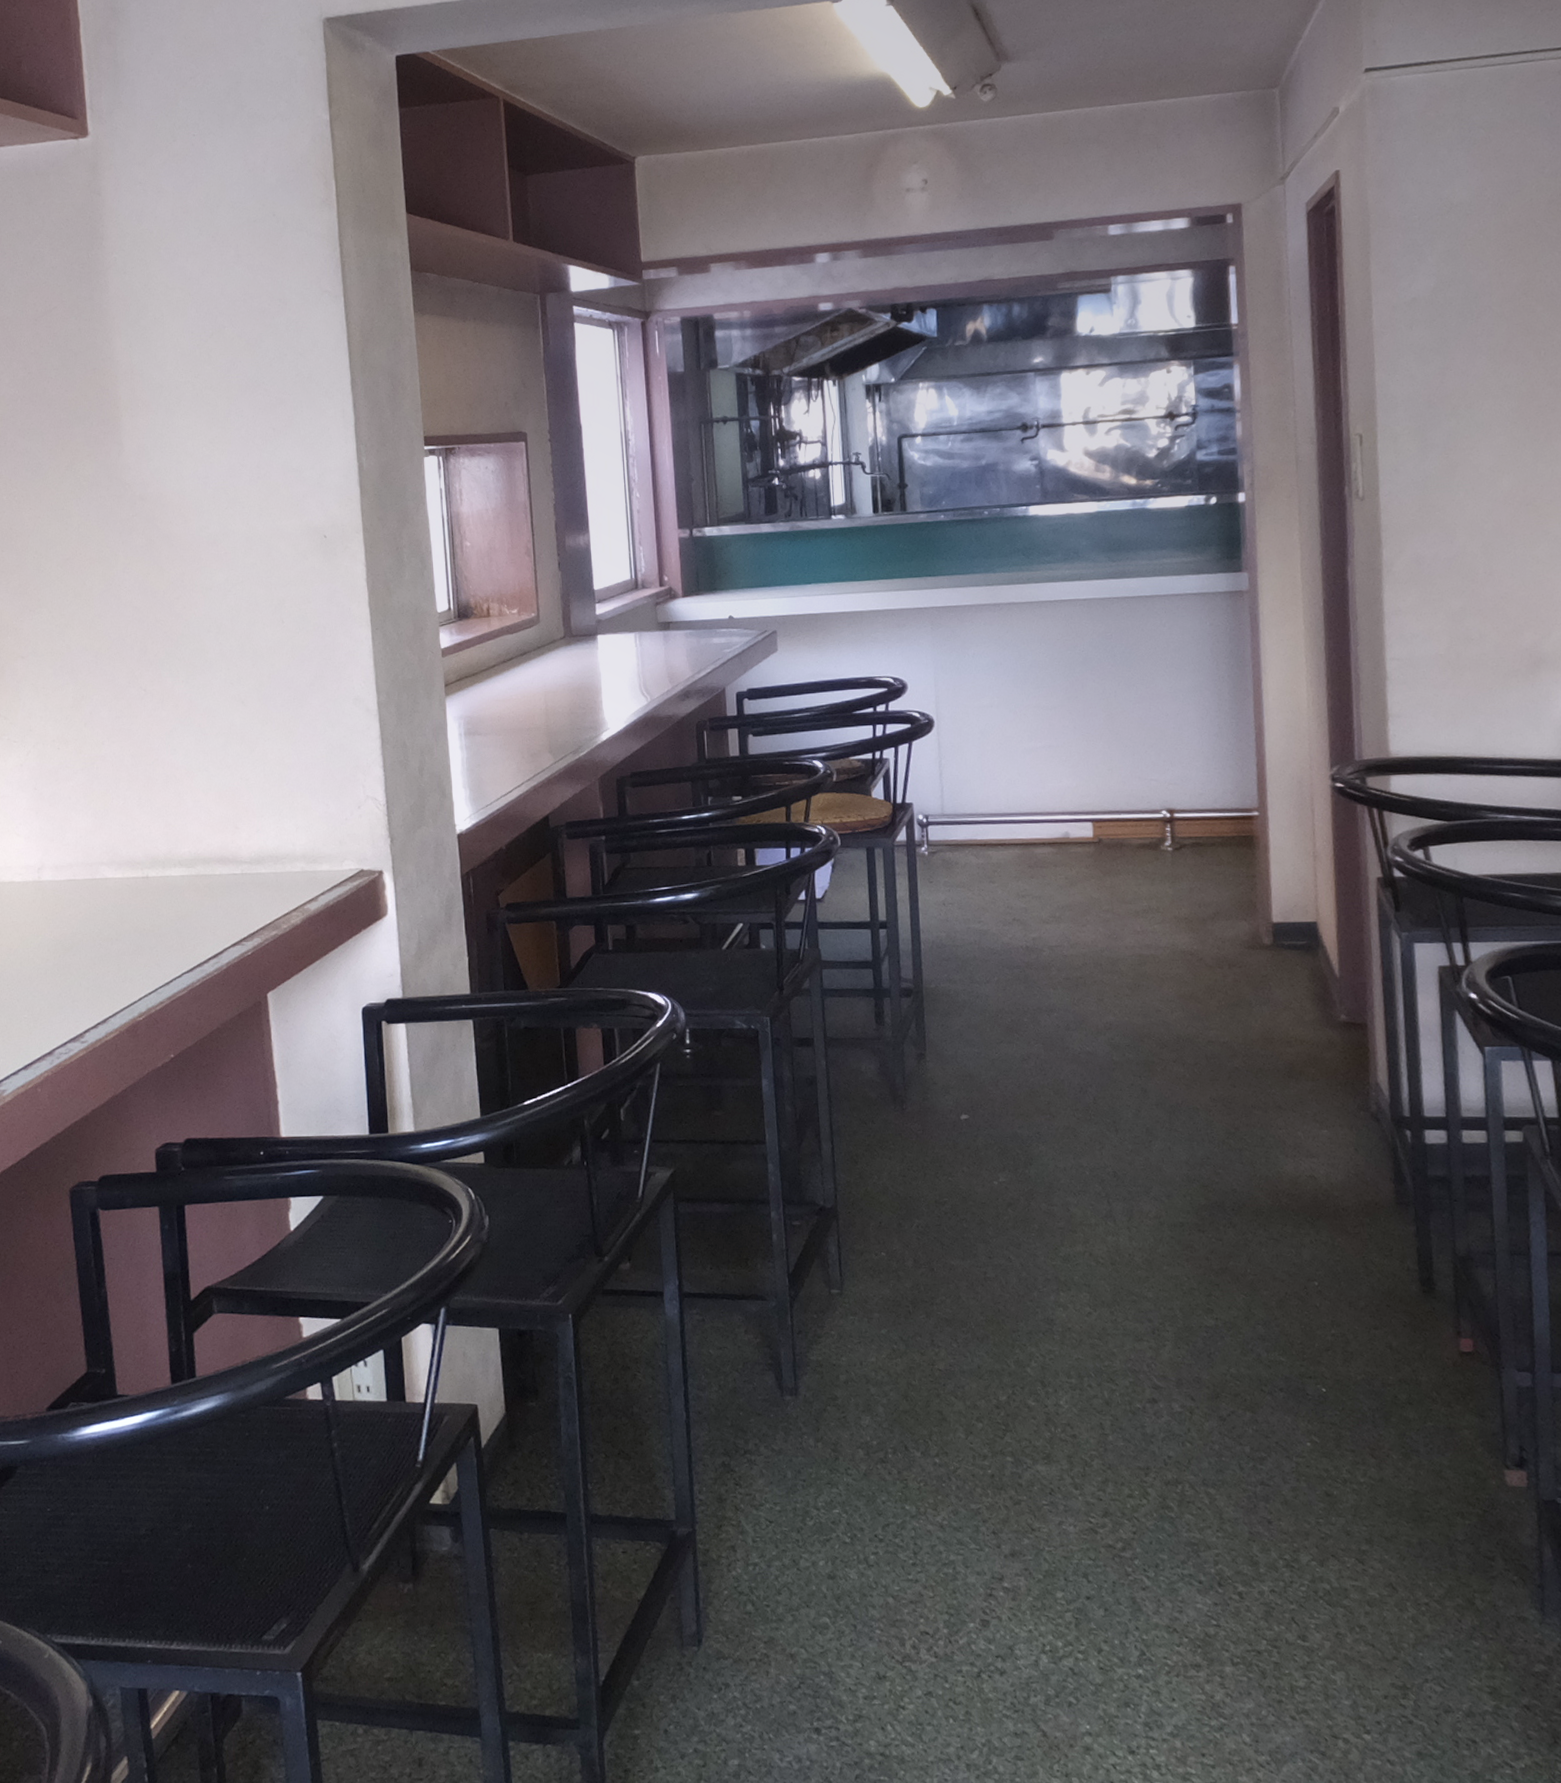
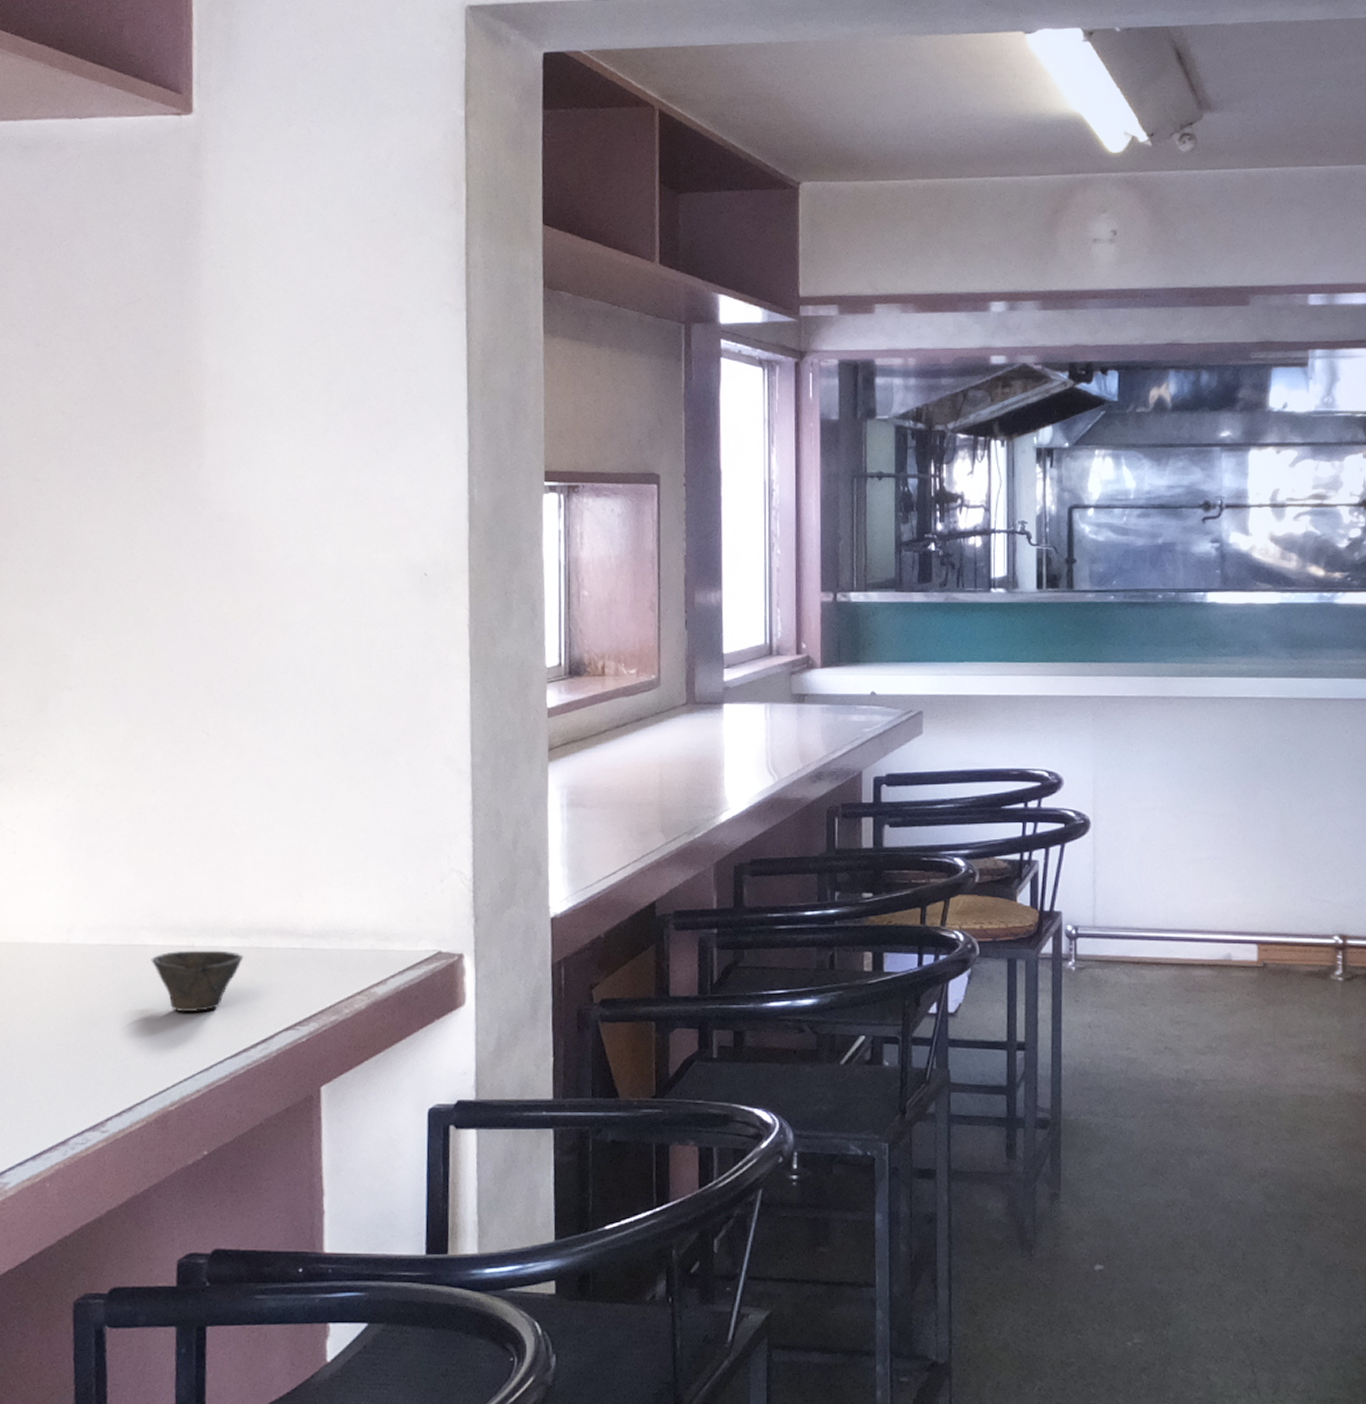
cup: none [112,879,192,935] -> present [151,950,244,1013]

